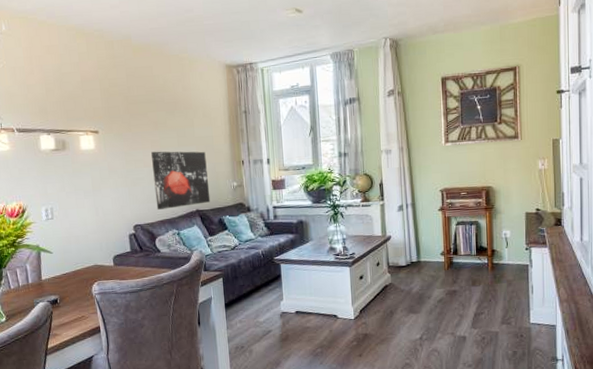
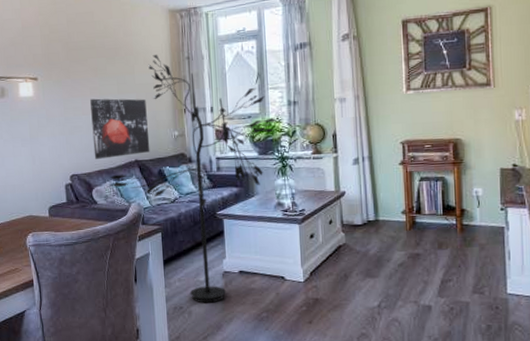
floor lamp: none [172,109,329,342] -> present [109,55,277,303]

